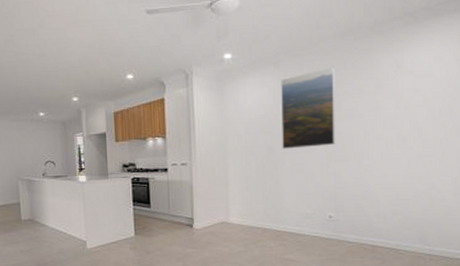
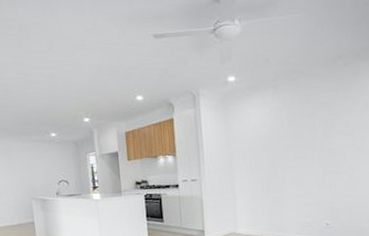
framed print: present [281,66,335,149] -> none [280,88,330,164]

